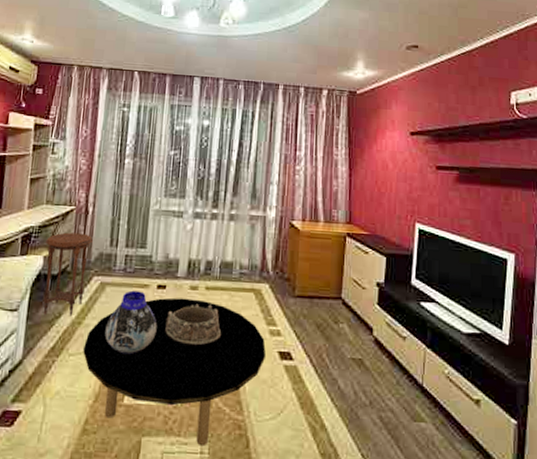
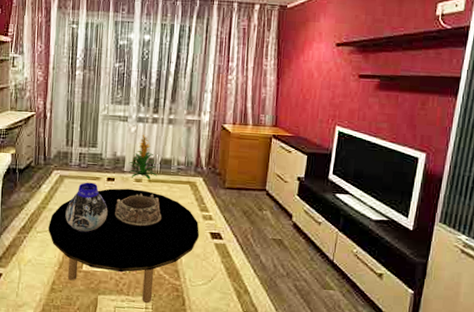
side table: present [43,232,93,317] -> none [12,134,51,202]
indoor plant: none [183,232,216,287] -> present [128,134,157,180]

